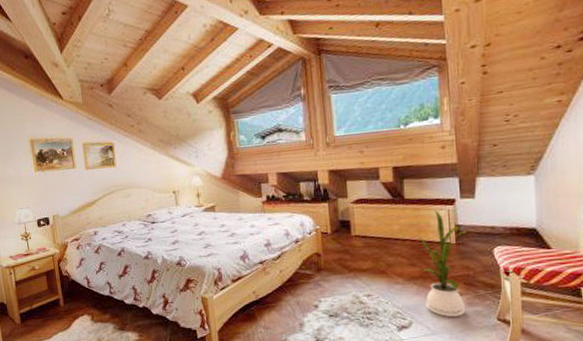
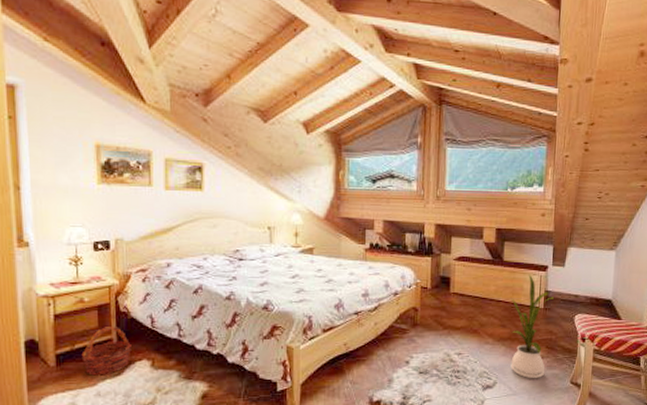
basket: none [38,288,75,330] -> present [81,327,131,376]

